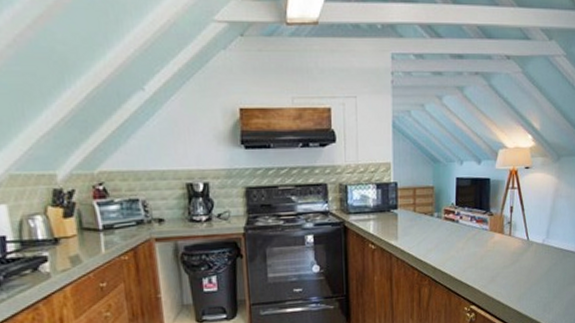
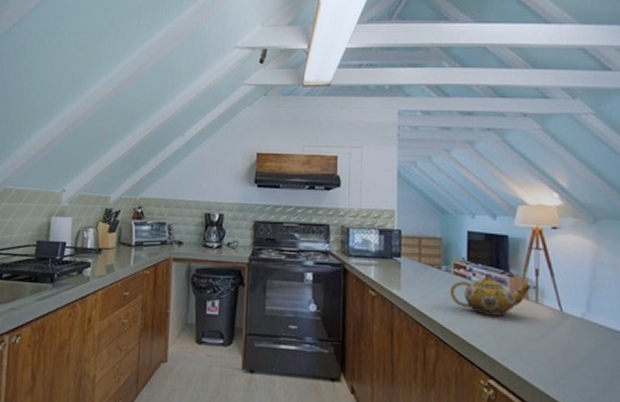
teapot: none [440,216,507,253] -> present [449,274,532,317]

